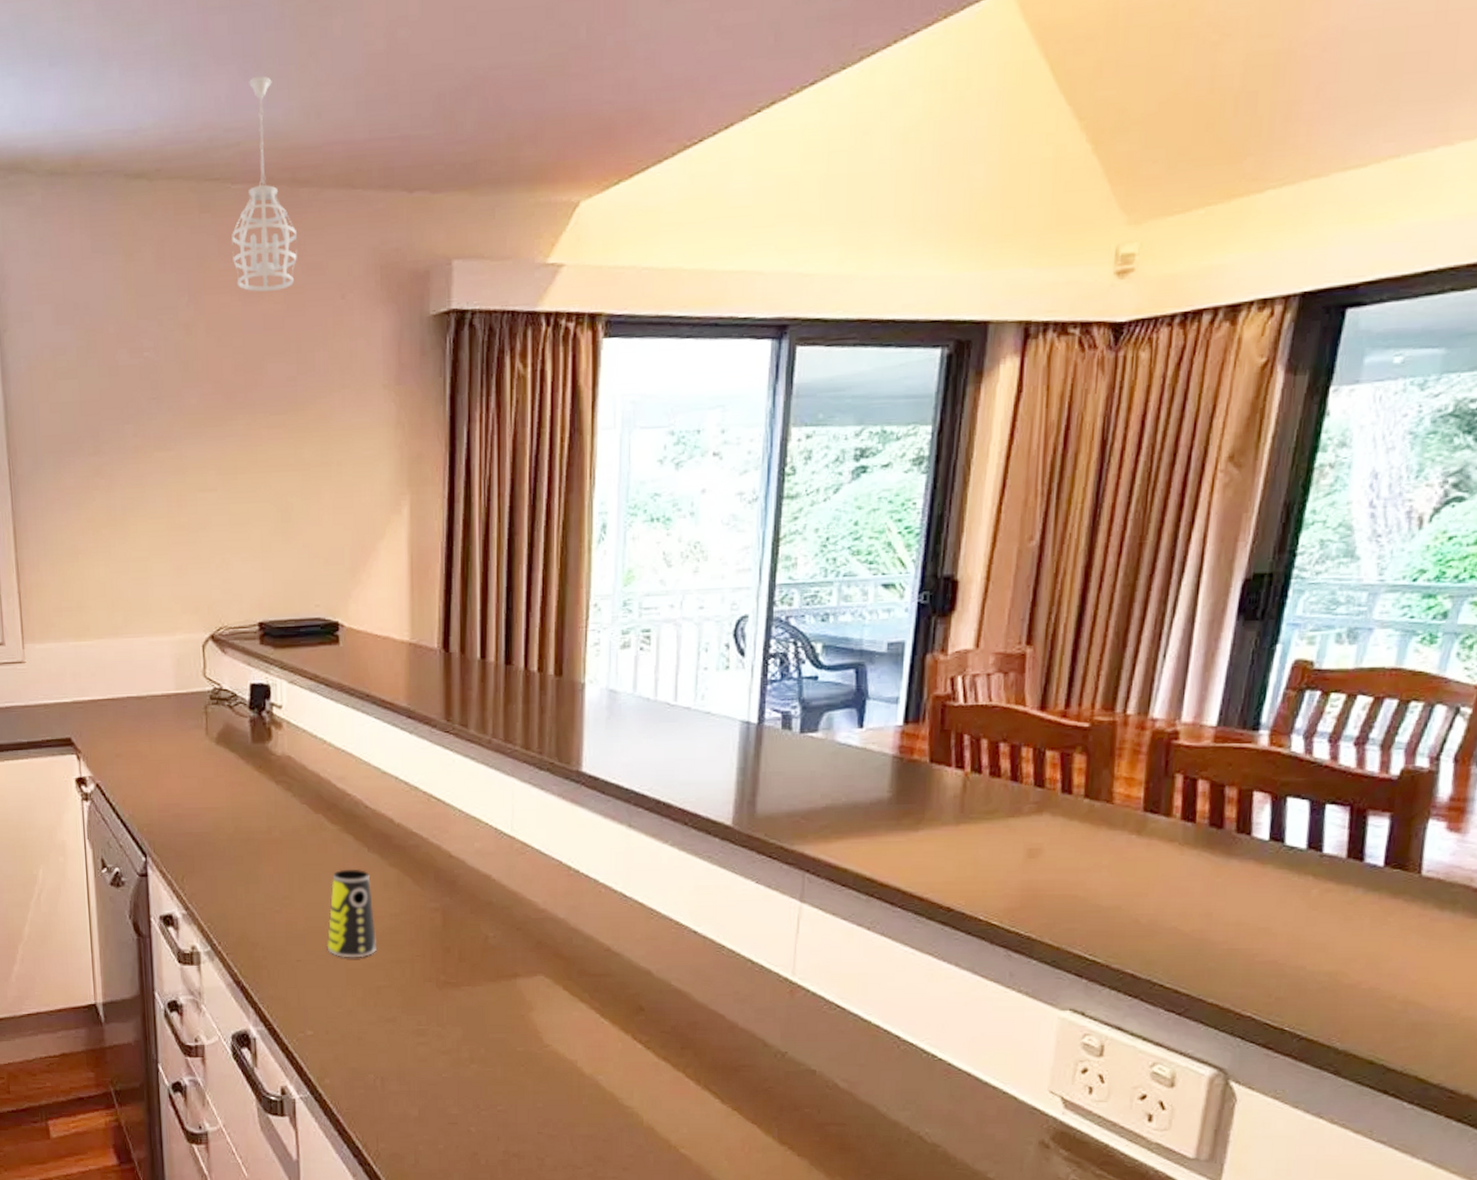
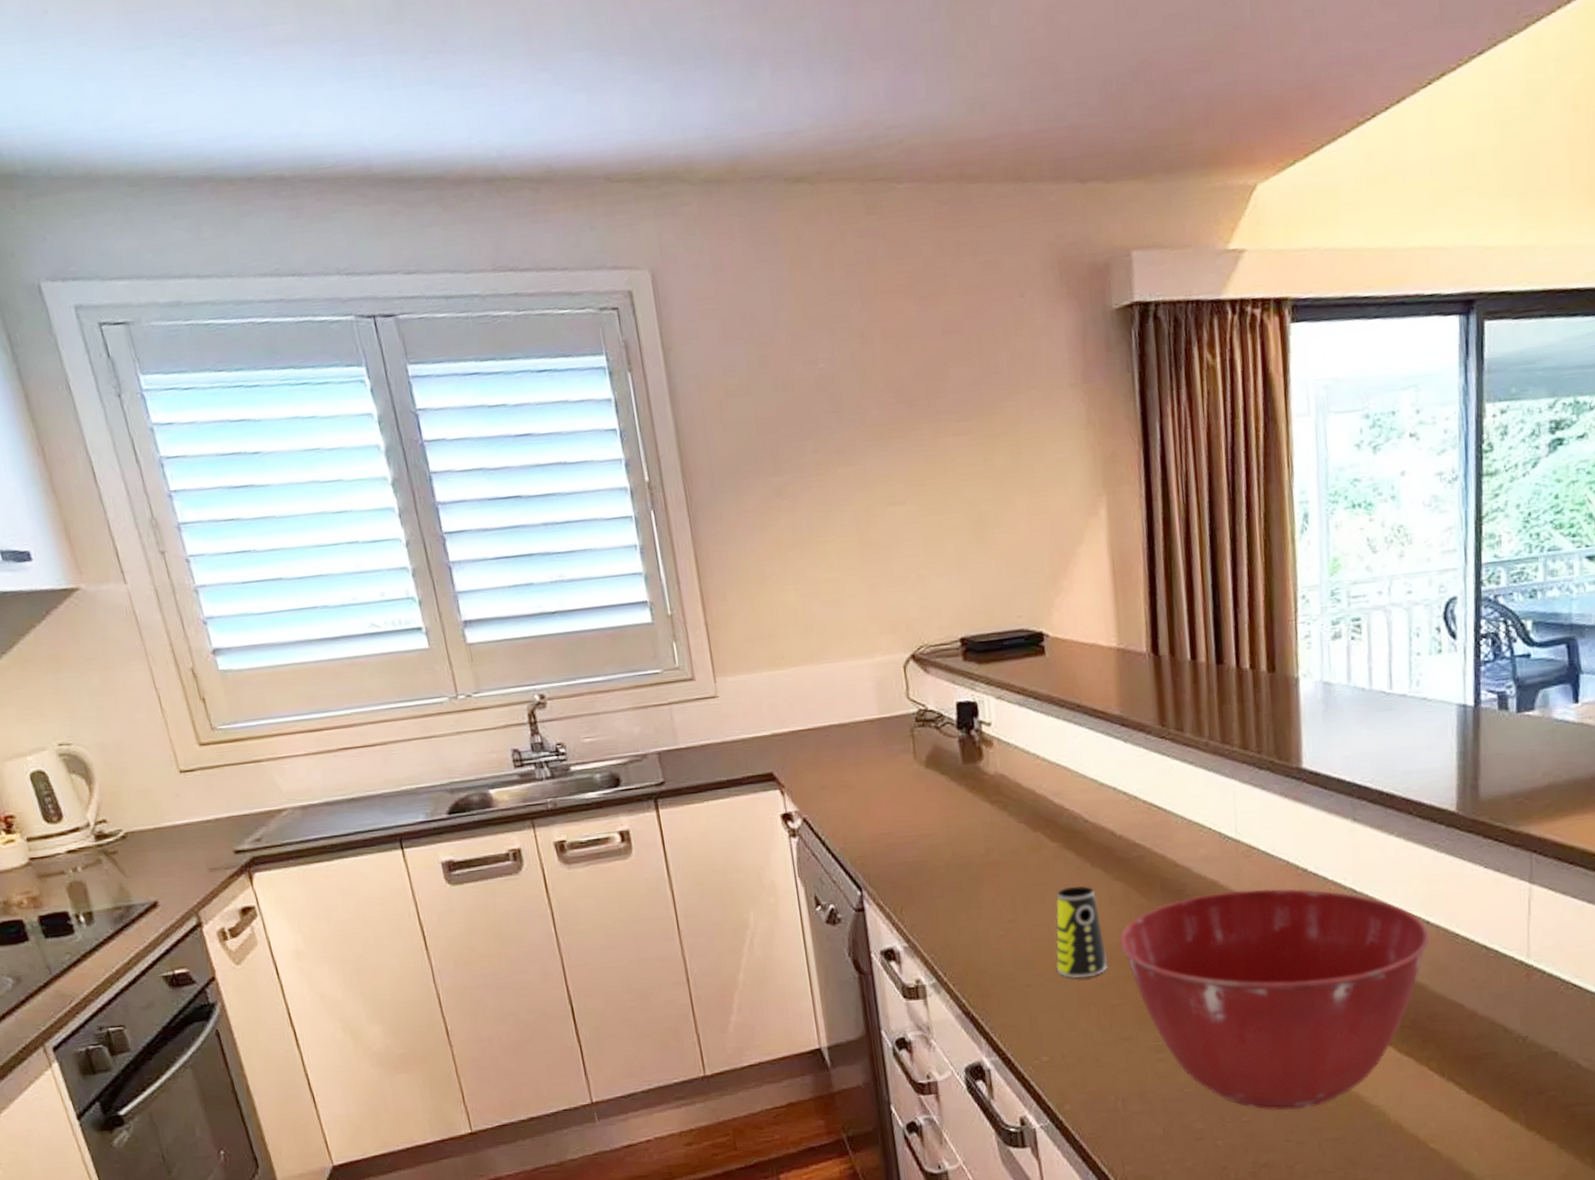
pendant light: present [231,75,298,292] -> none [901,69,972,295]
mixing bowl: none [390,885,696,1104] -> present [1119,888,1430,1111]

